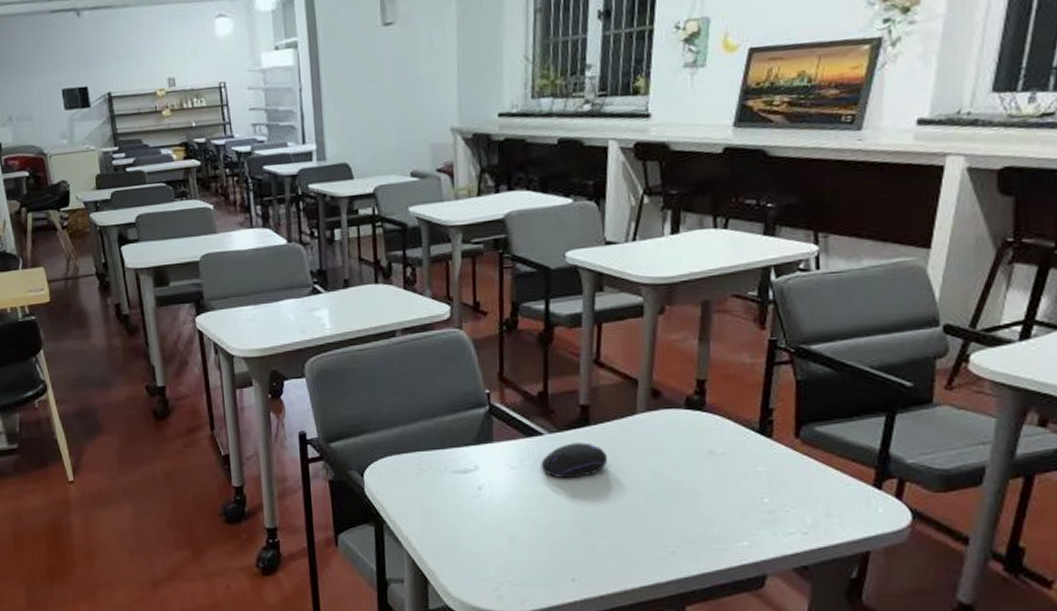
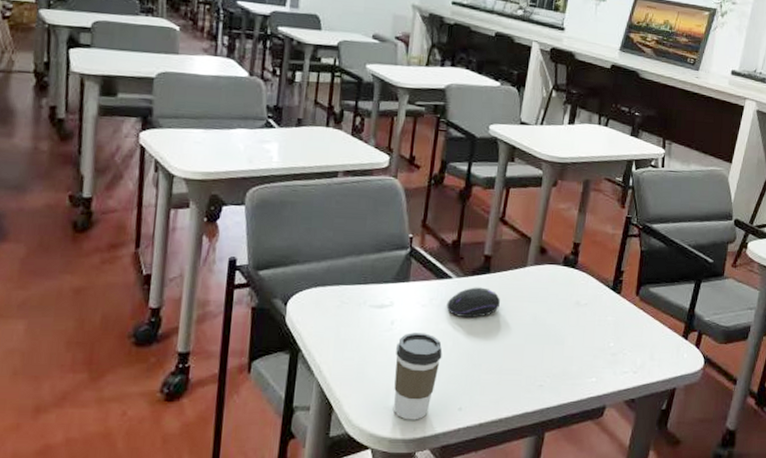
coffee cup: none [488,498,544,593] -> present [394,332,443,420]

